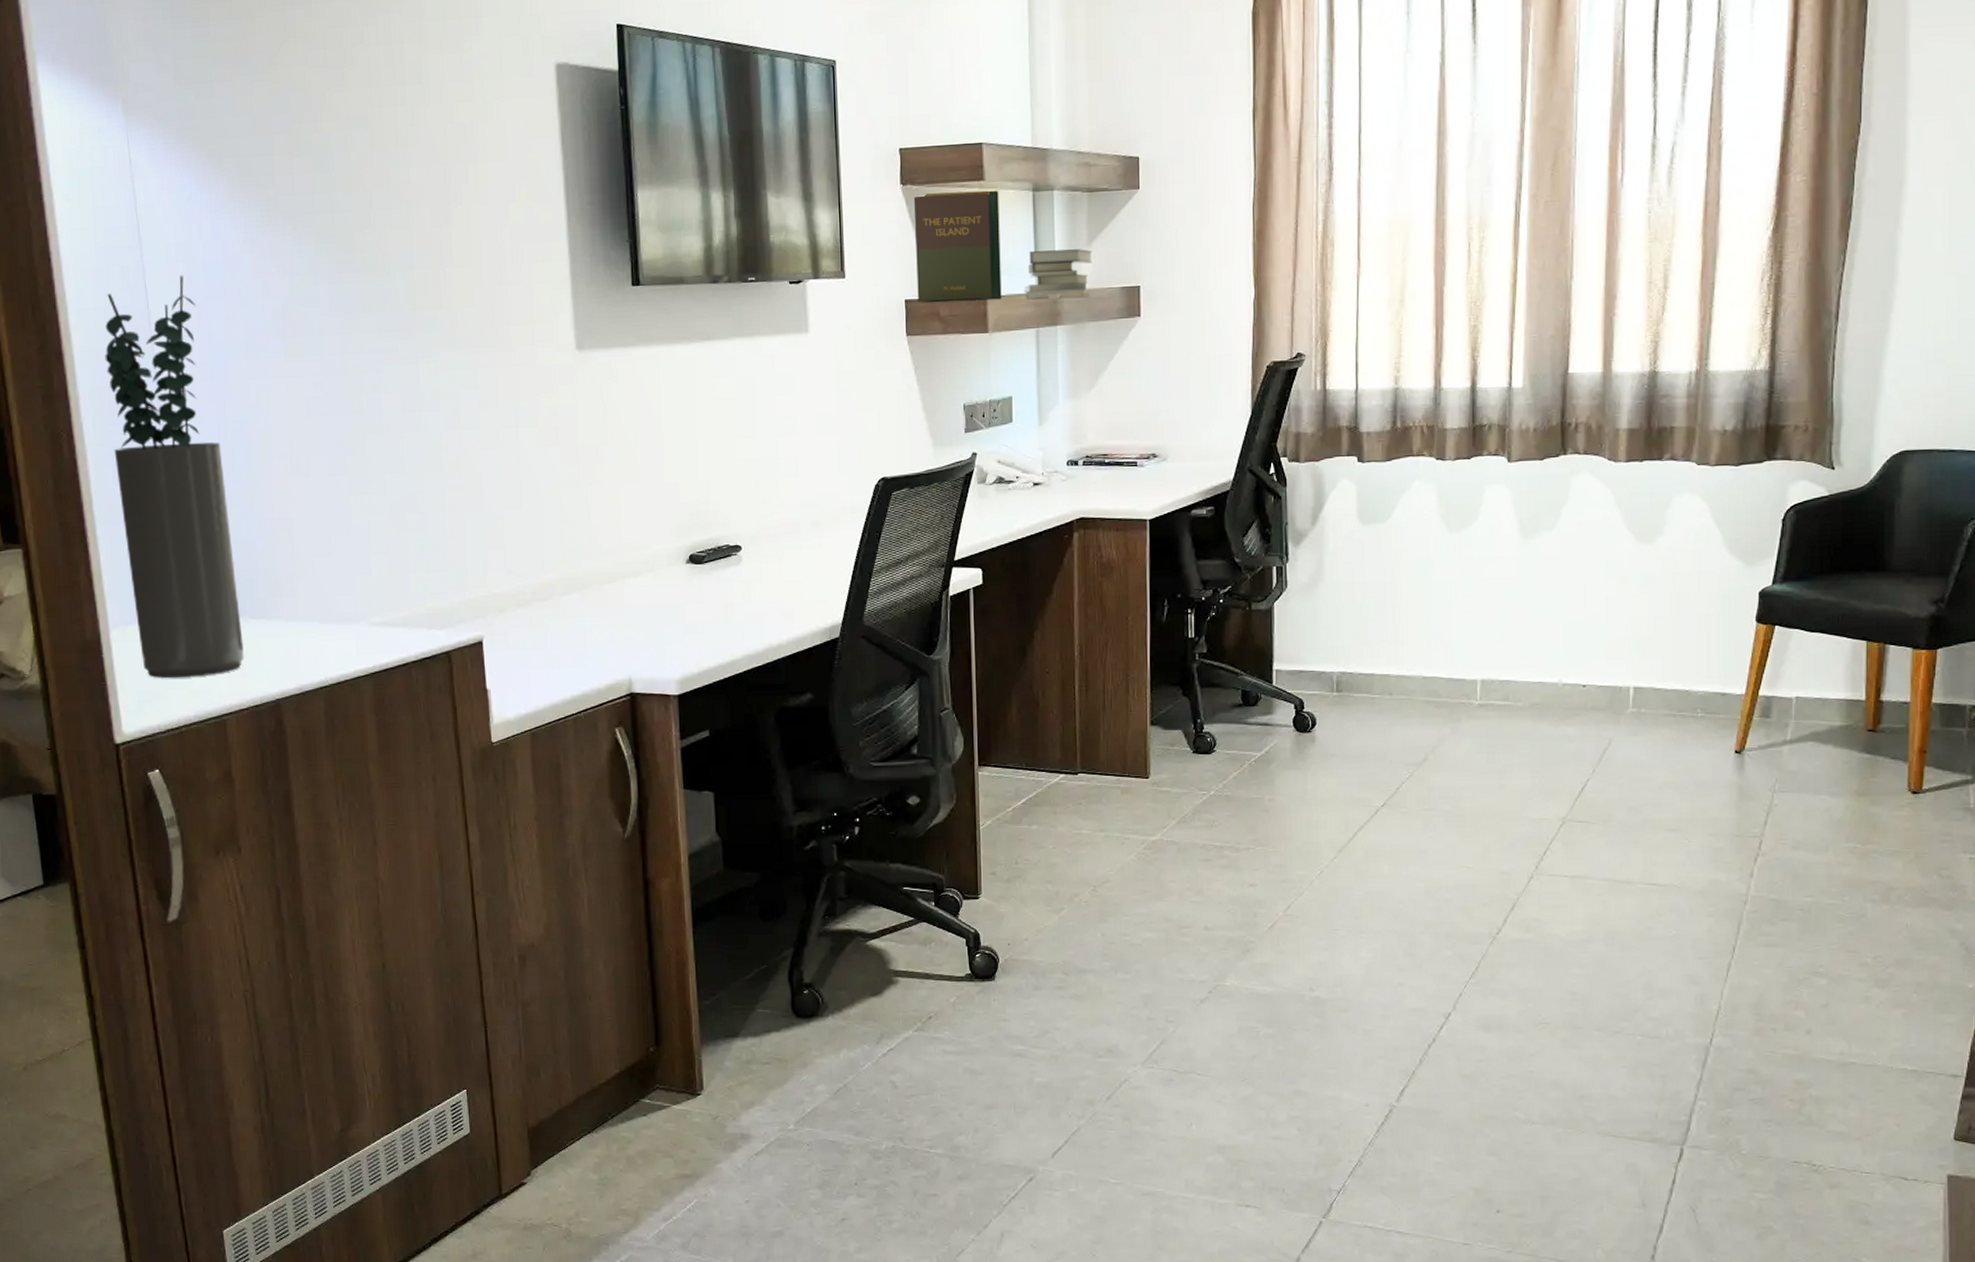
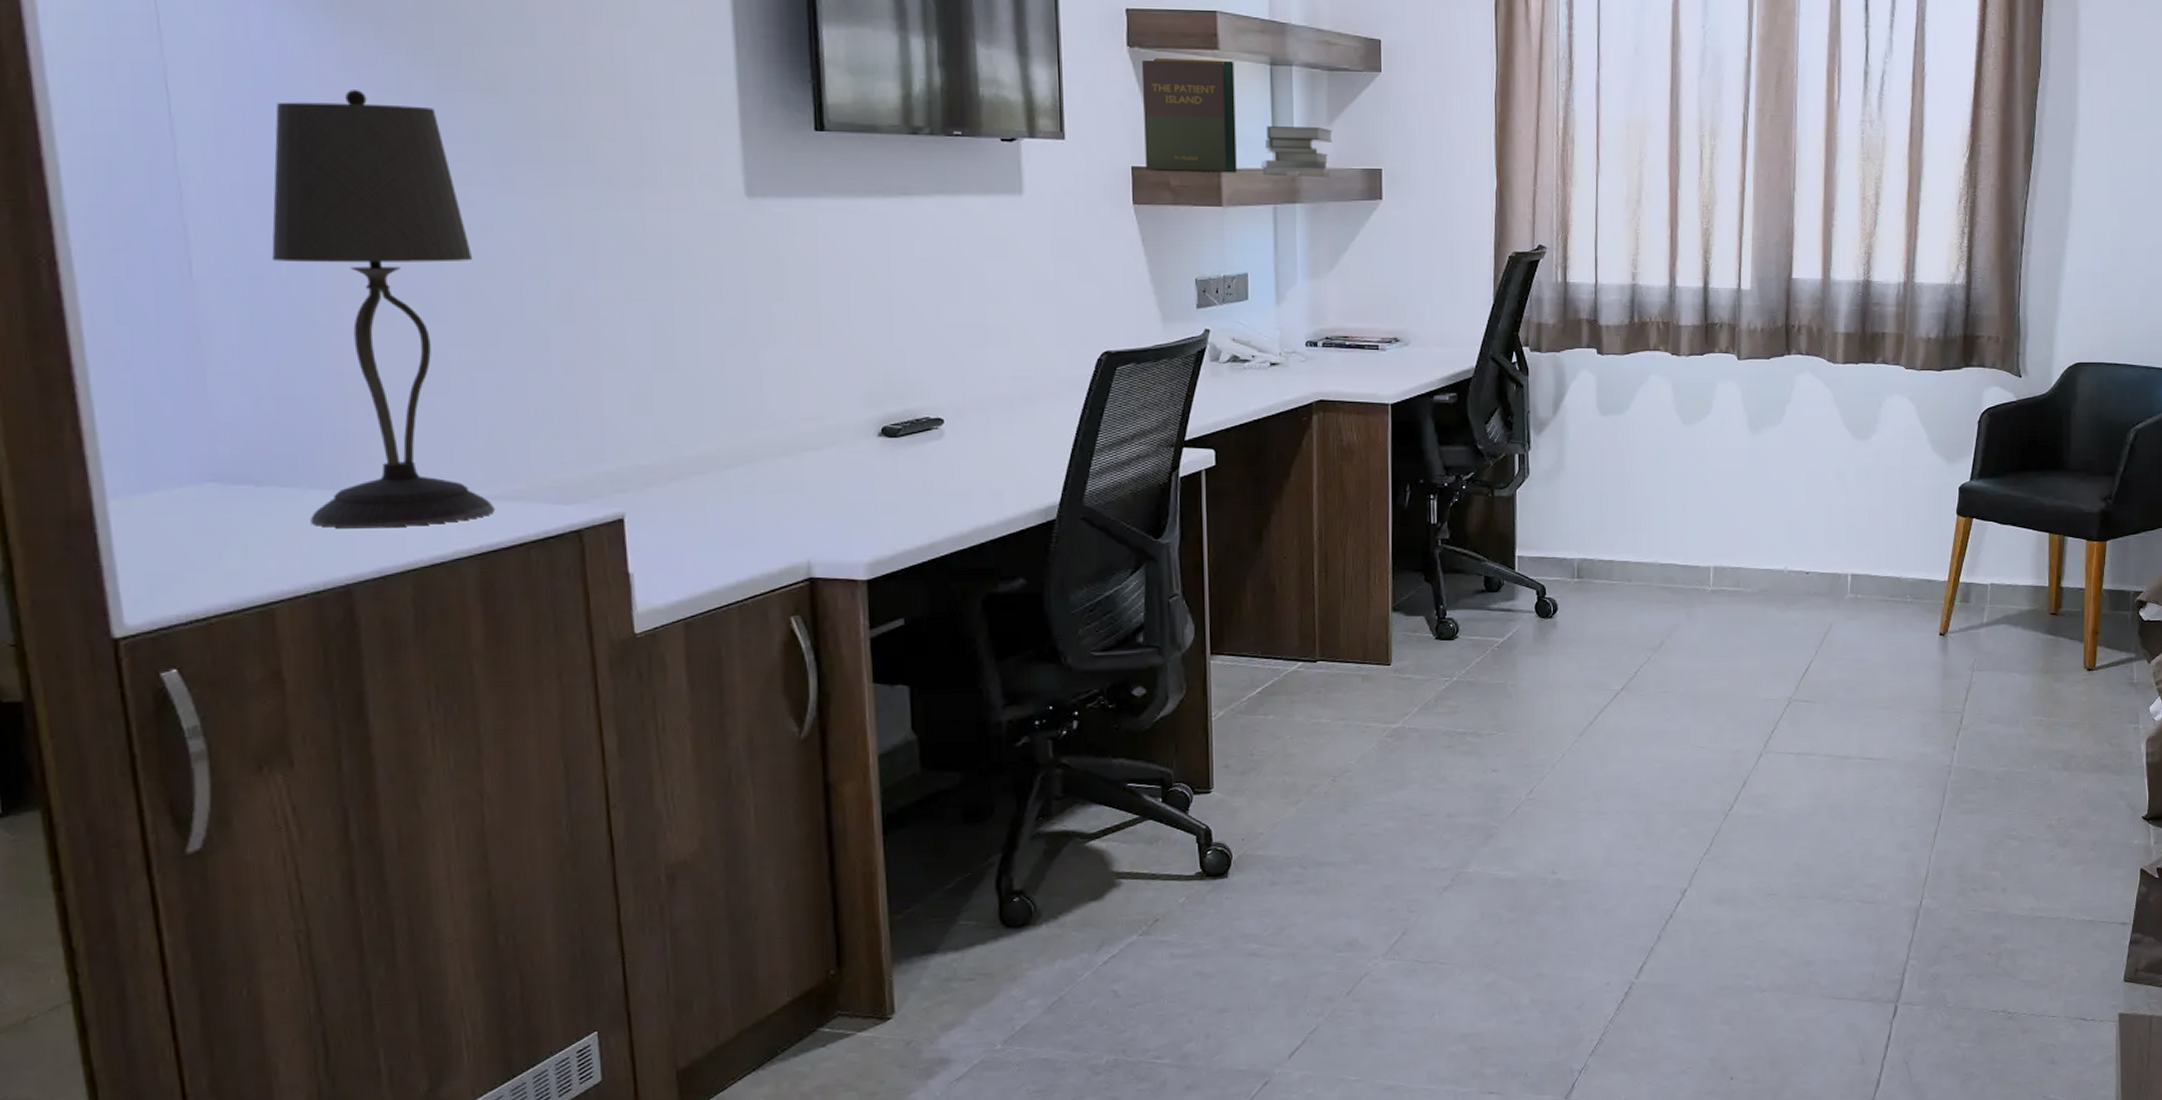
vase: present [105,275,245,679] -> none [105,78,303,560]
table lamp: none [220,277,385,652] -> present [272,90,496,529]

